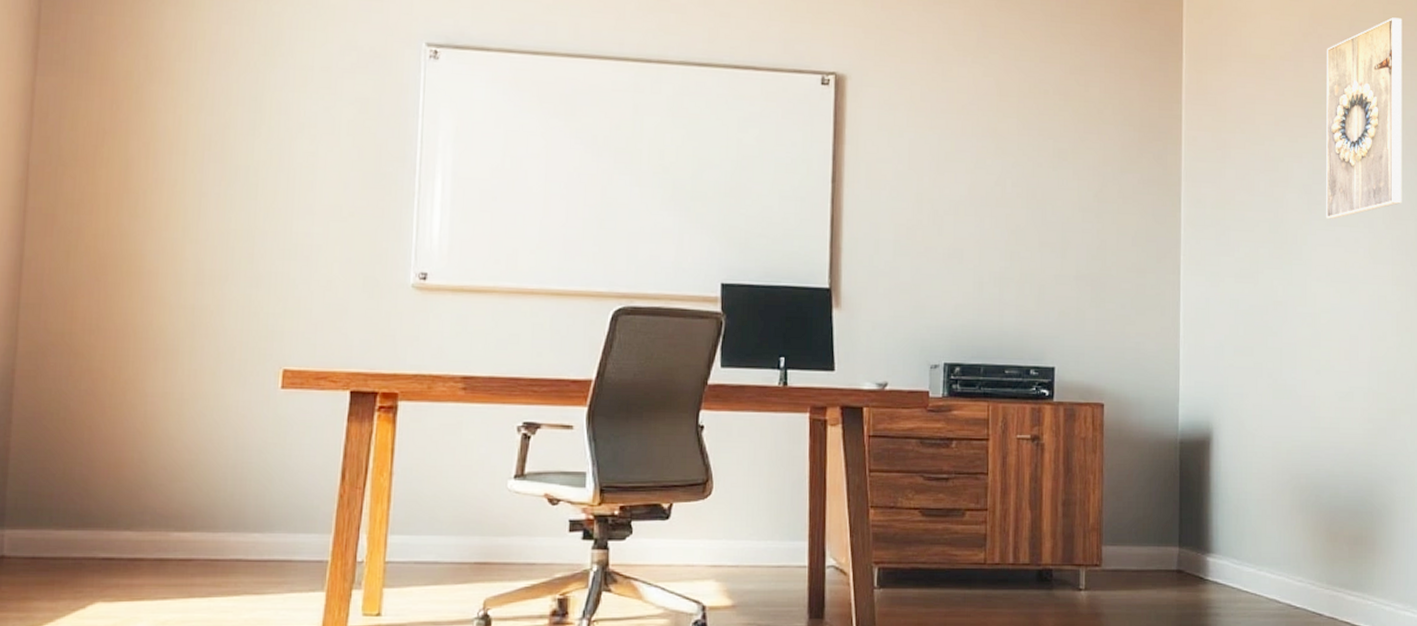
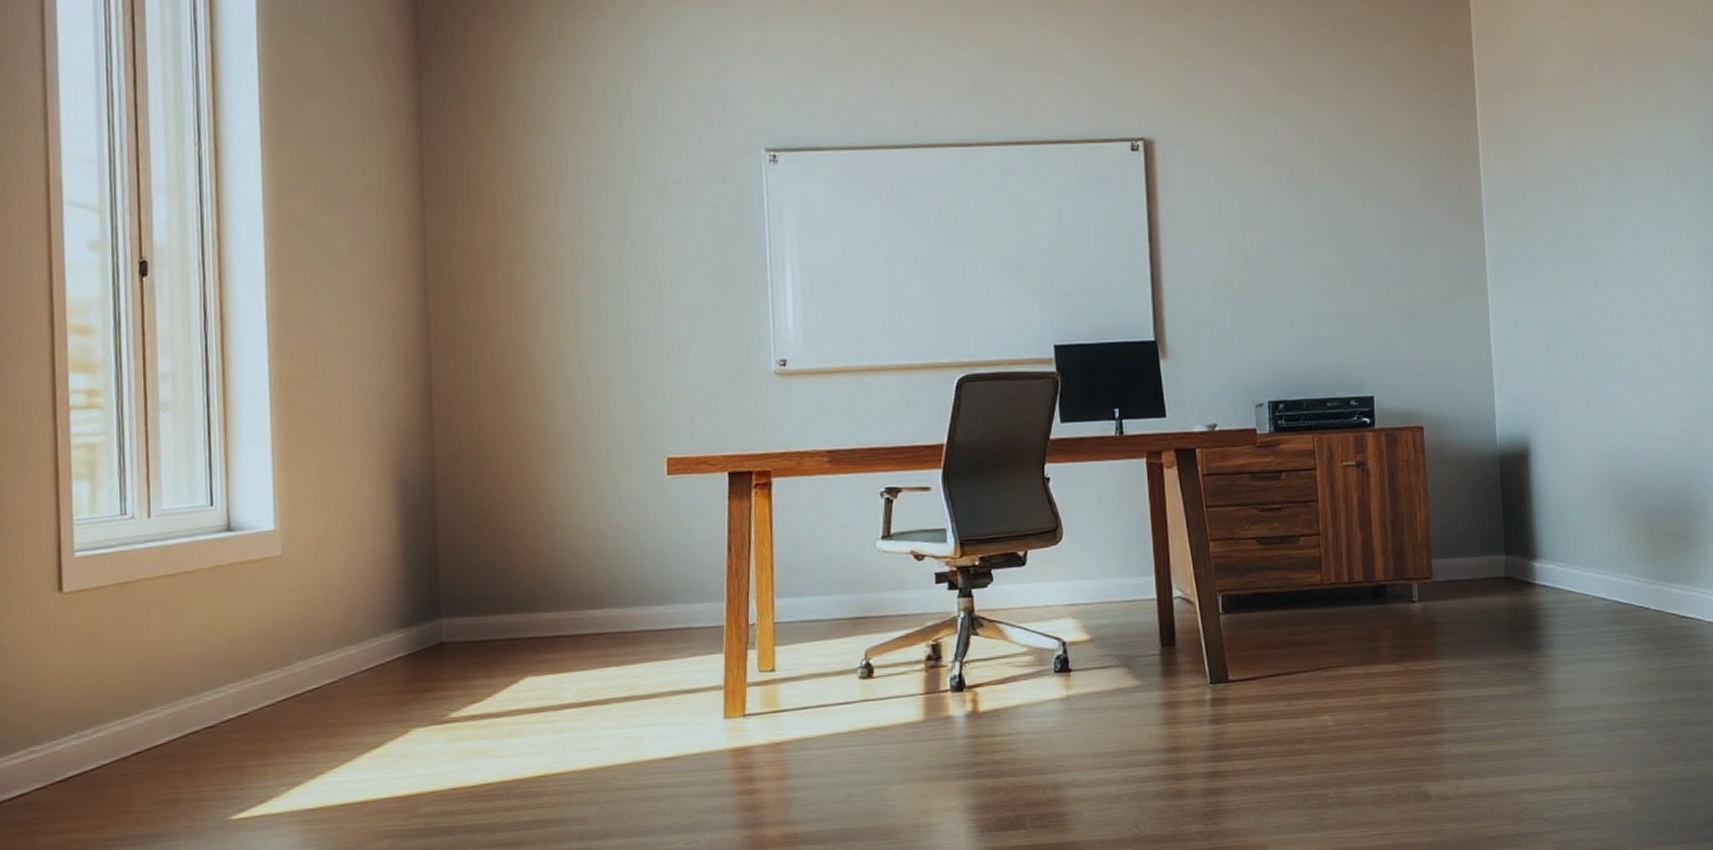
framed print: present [1326,17,1402,219] -> none [1617,30,1702,232]

